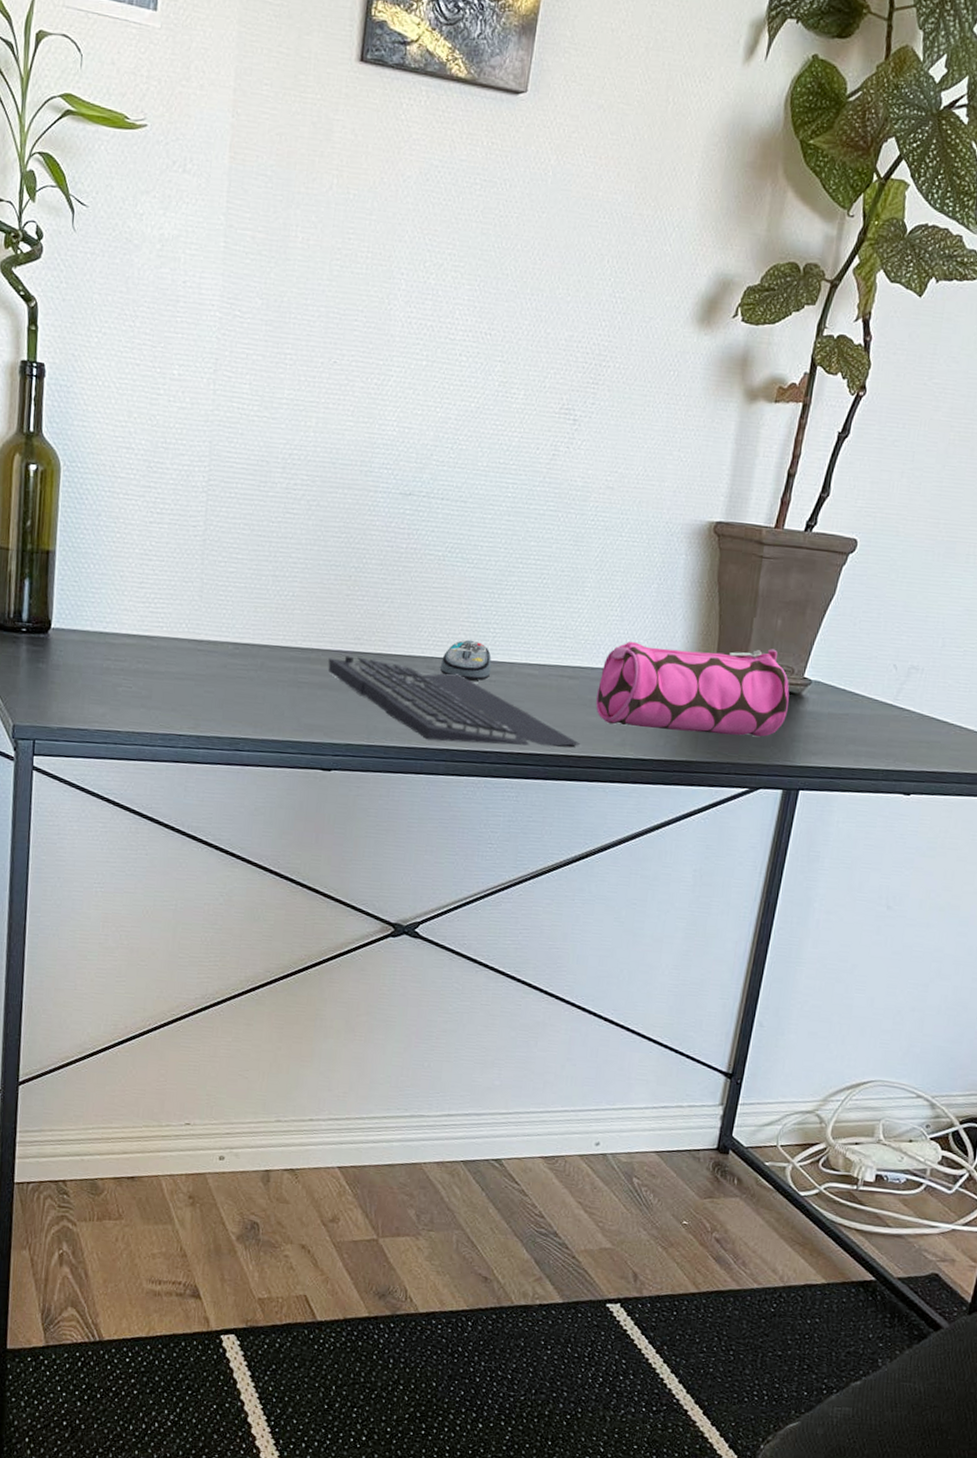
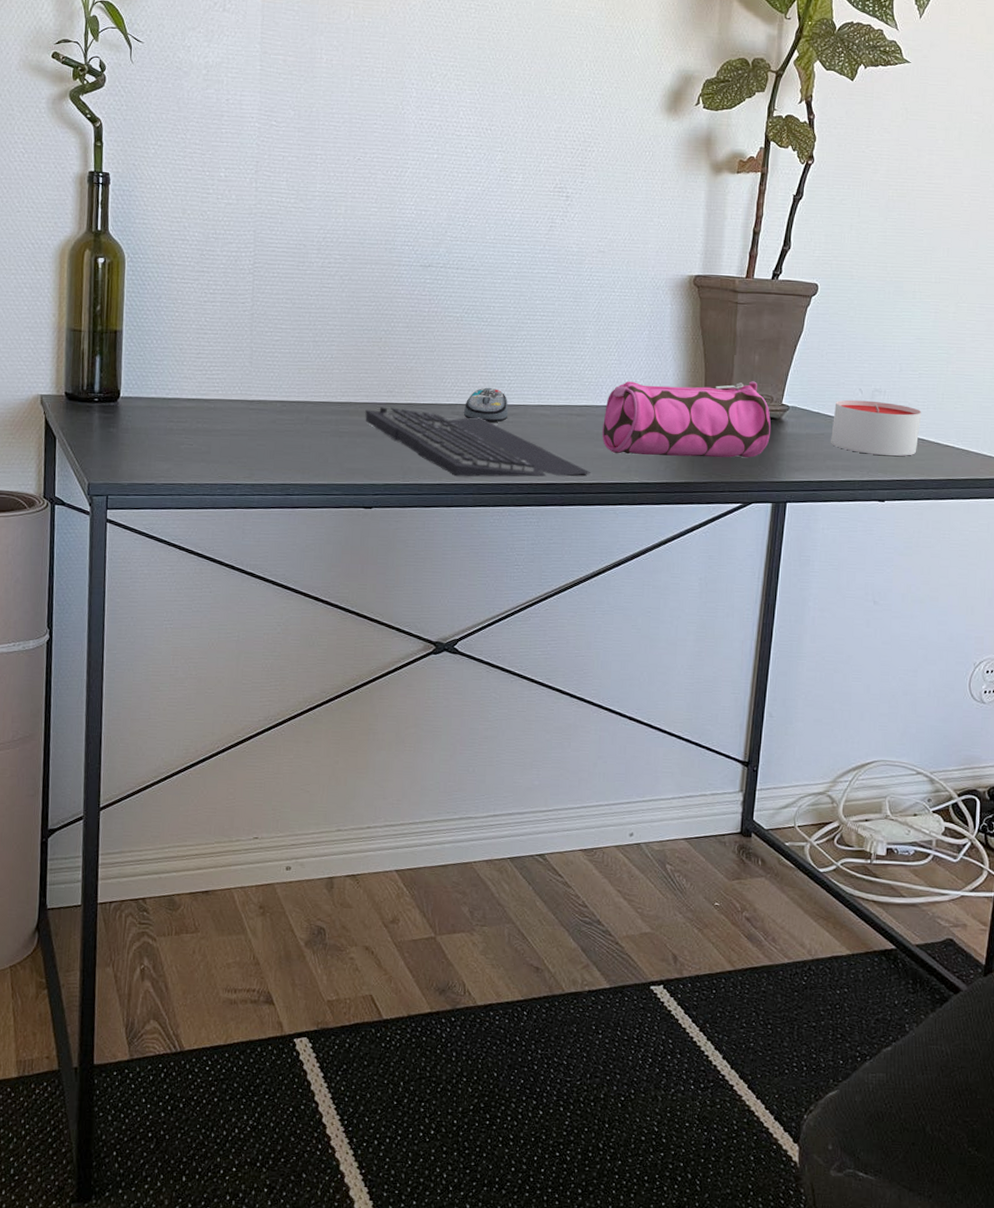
candle: none [855,676,963,745] -> present [831,399,922,457]

